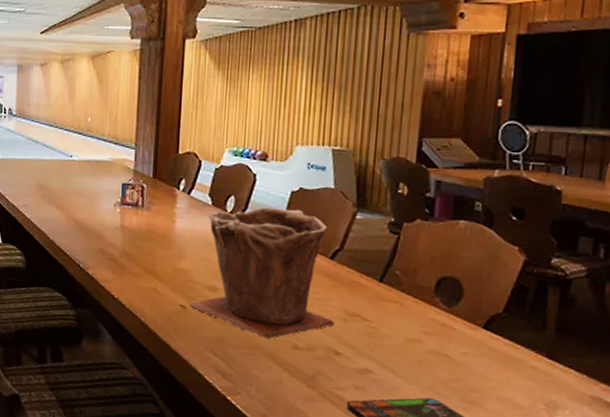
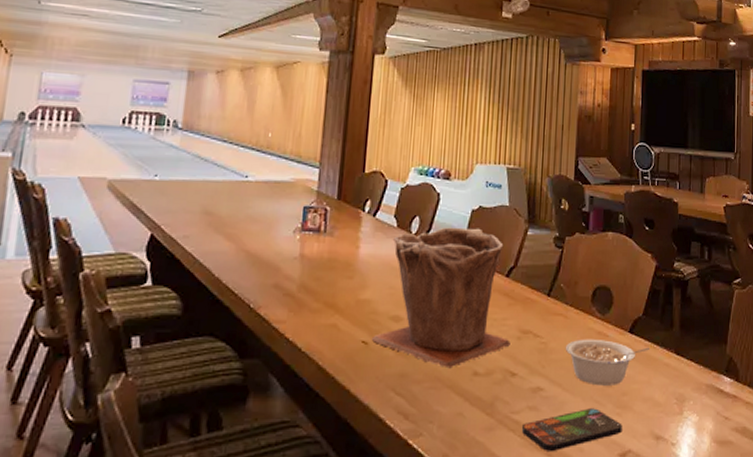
legume: none [399,329,512,380] -> present [565,339,651,386]

